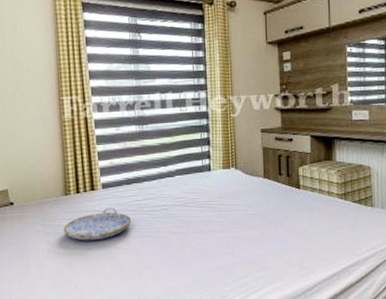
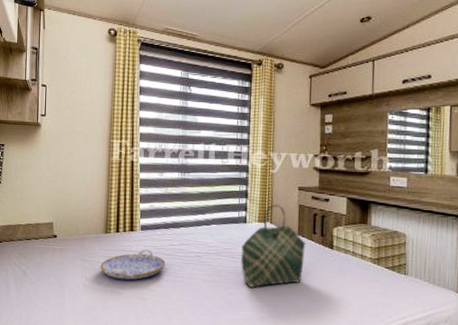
tote bag: none [208,149,273,235] -> present [241,204,306,288]

